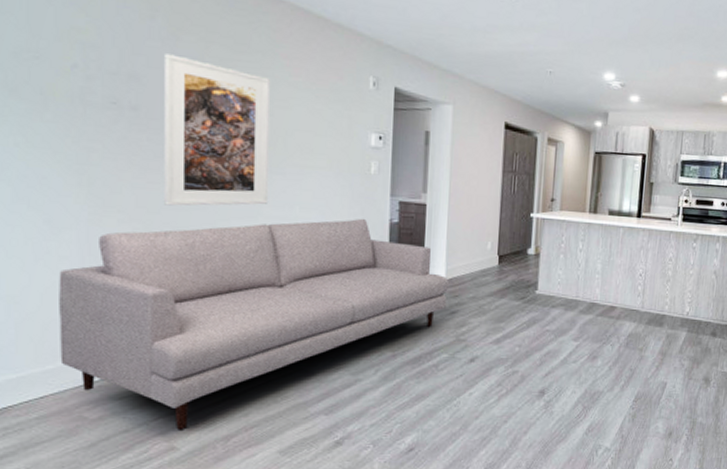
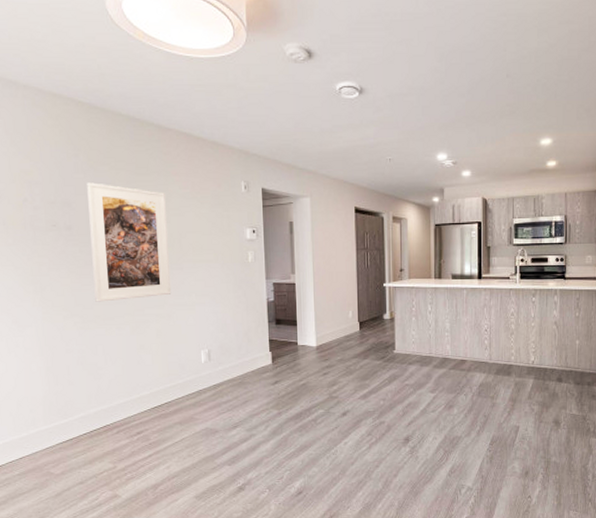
sofa: present [59,218,449,430] -> none [25,299,319,481]

